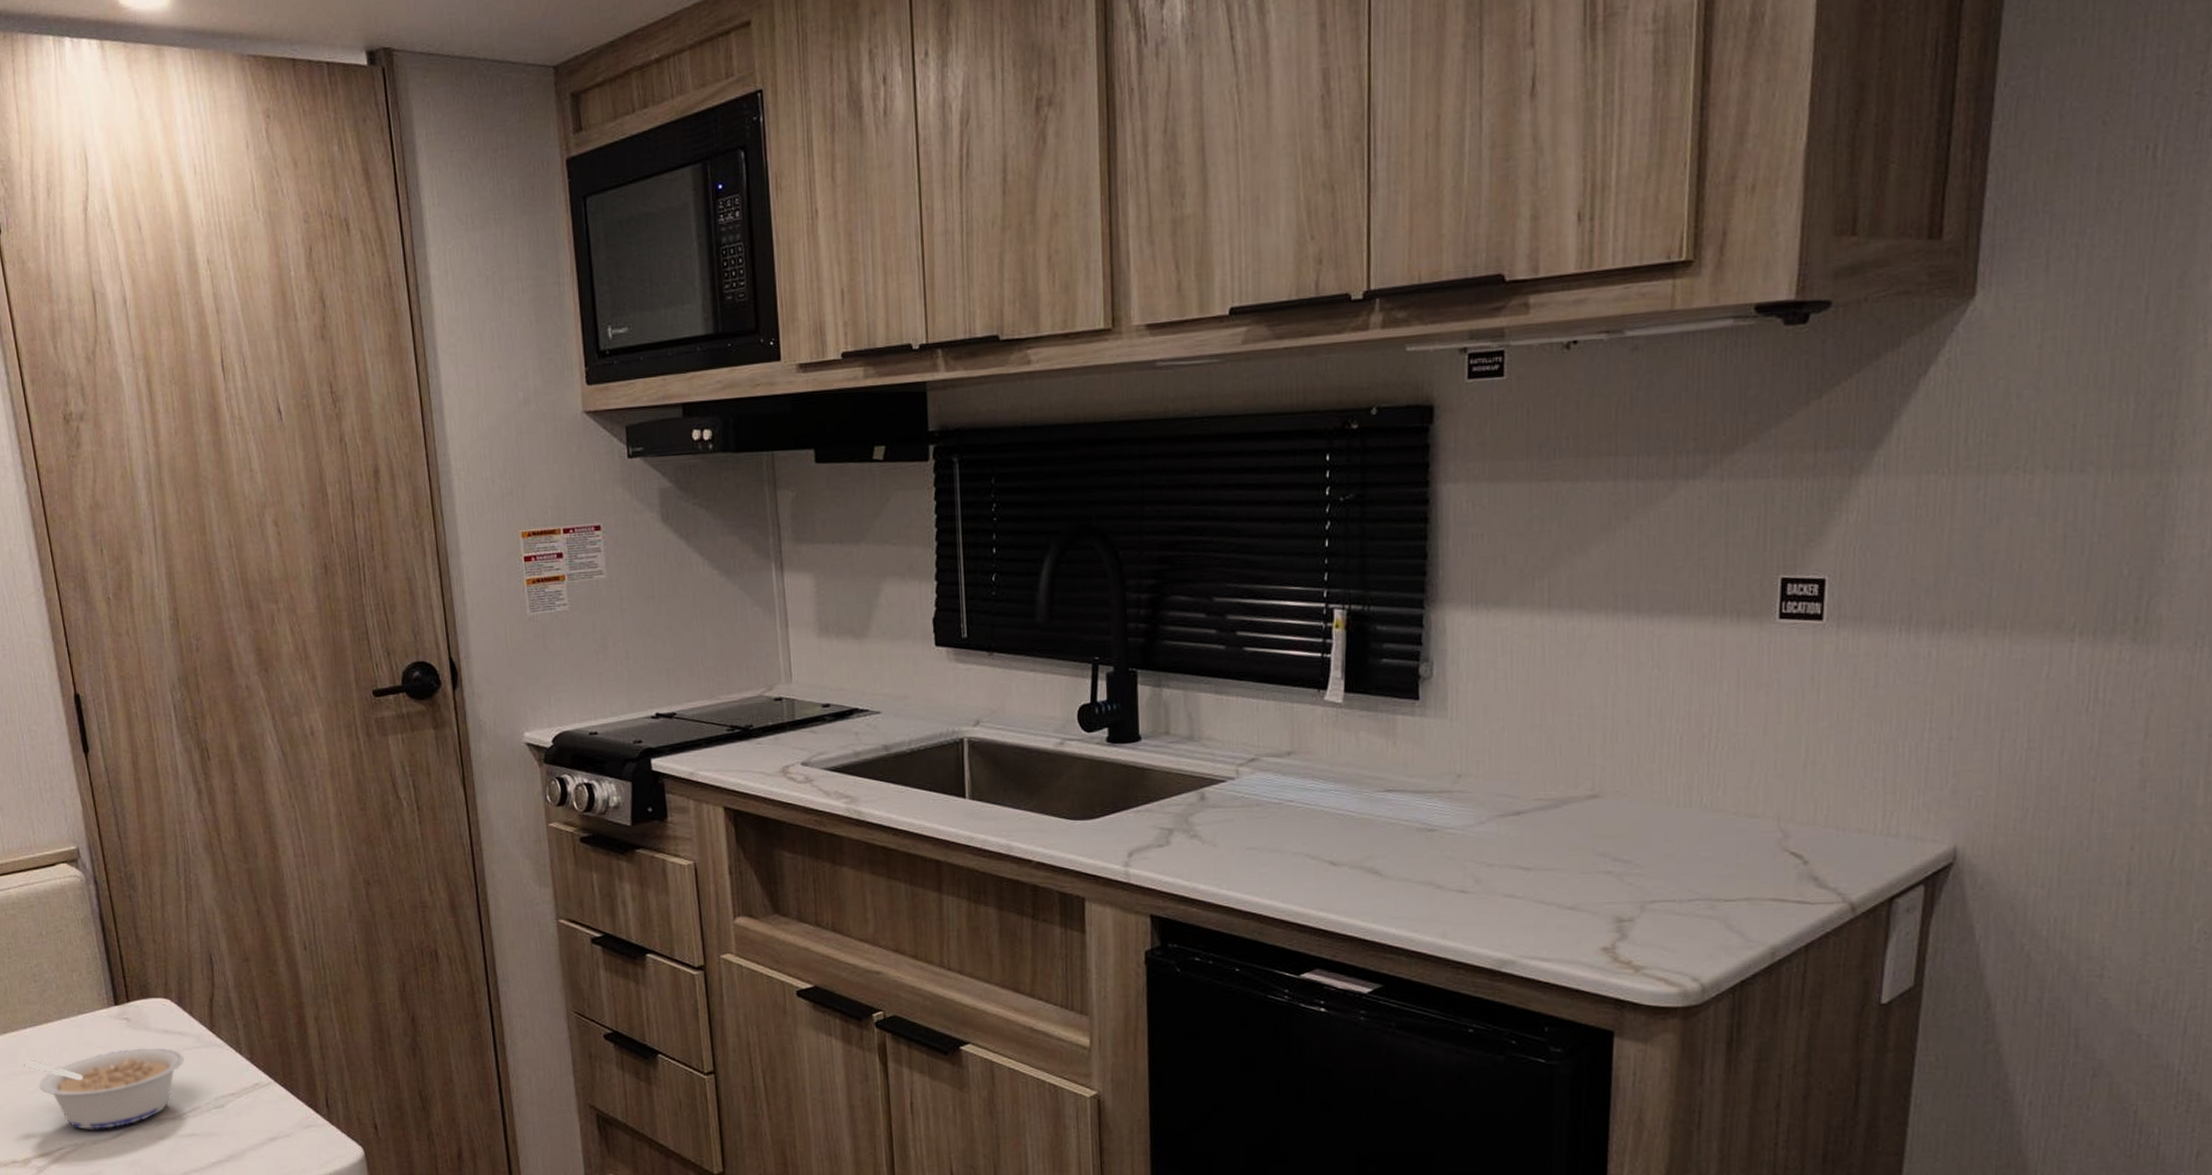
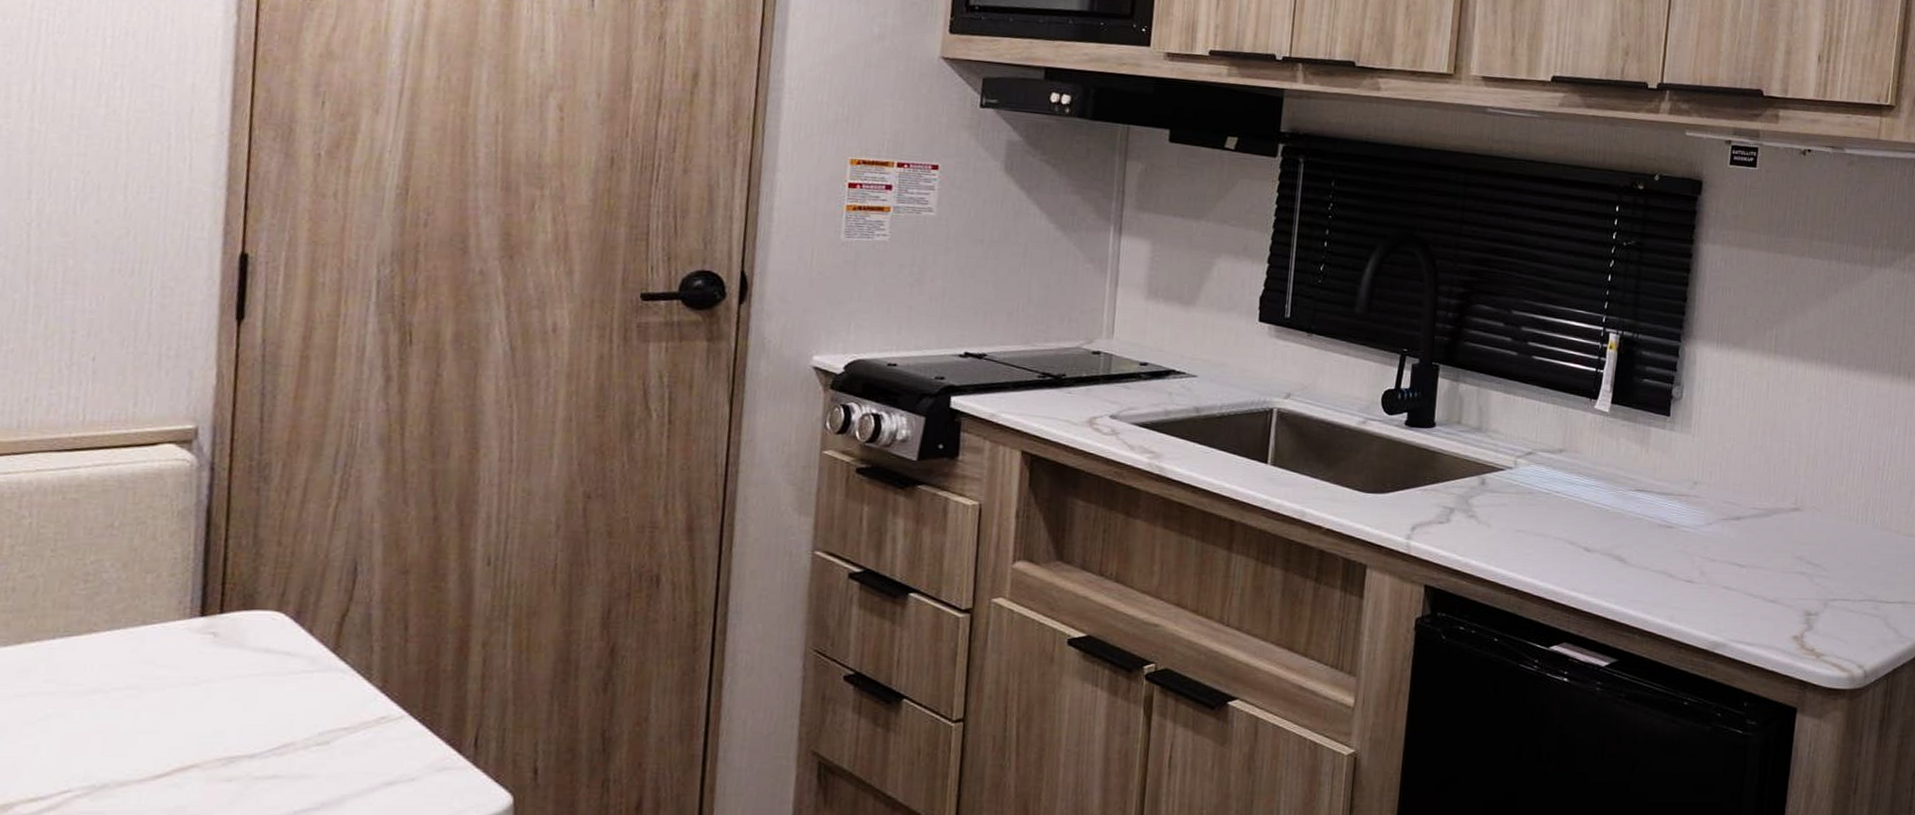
legume: present [24,1048,184,1130] -> none [37,669,286,768]

